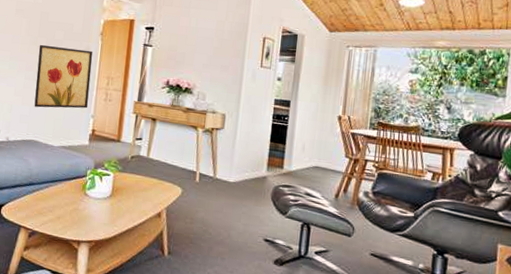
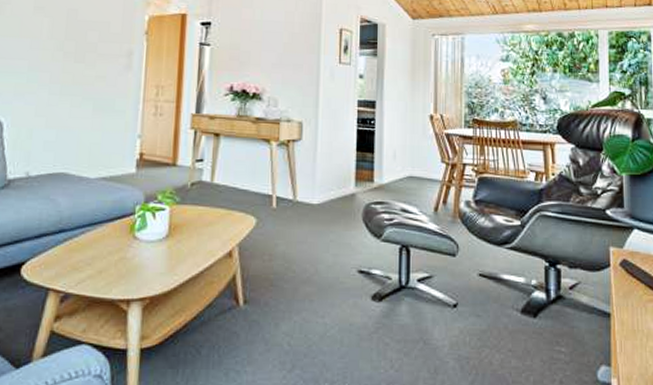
wall art: present [34,44,93,109] -> none [62,49,137,130]

